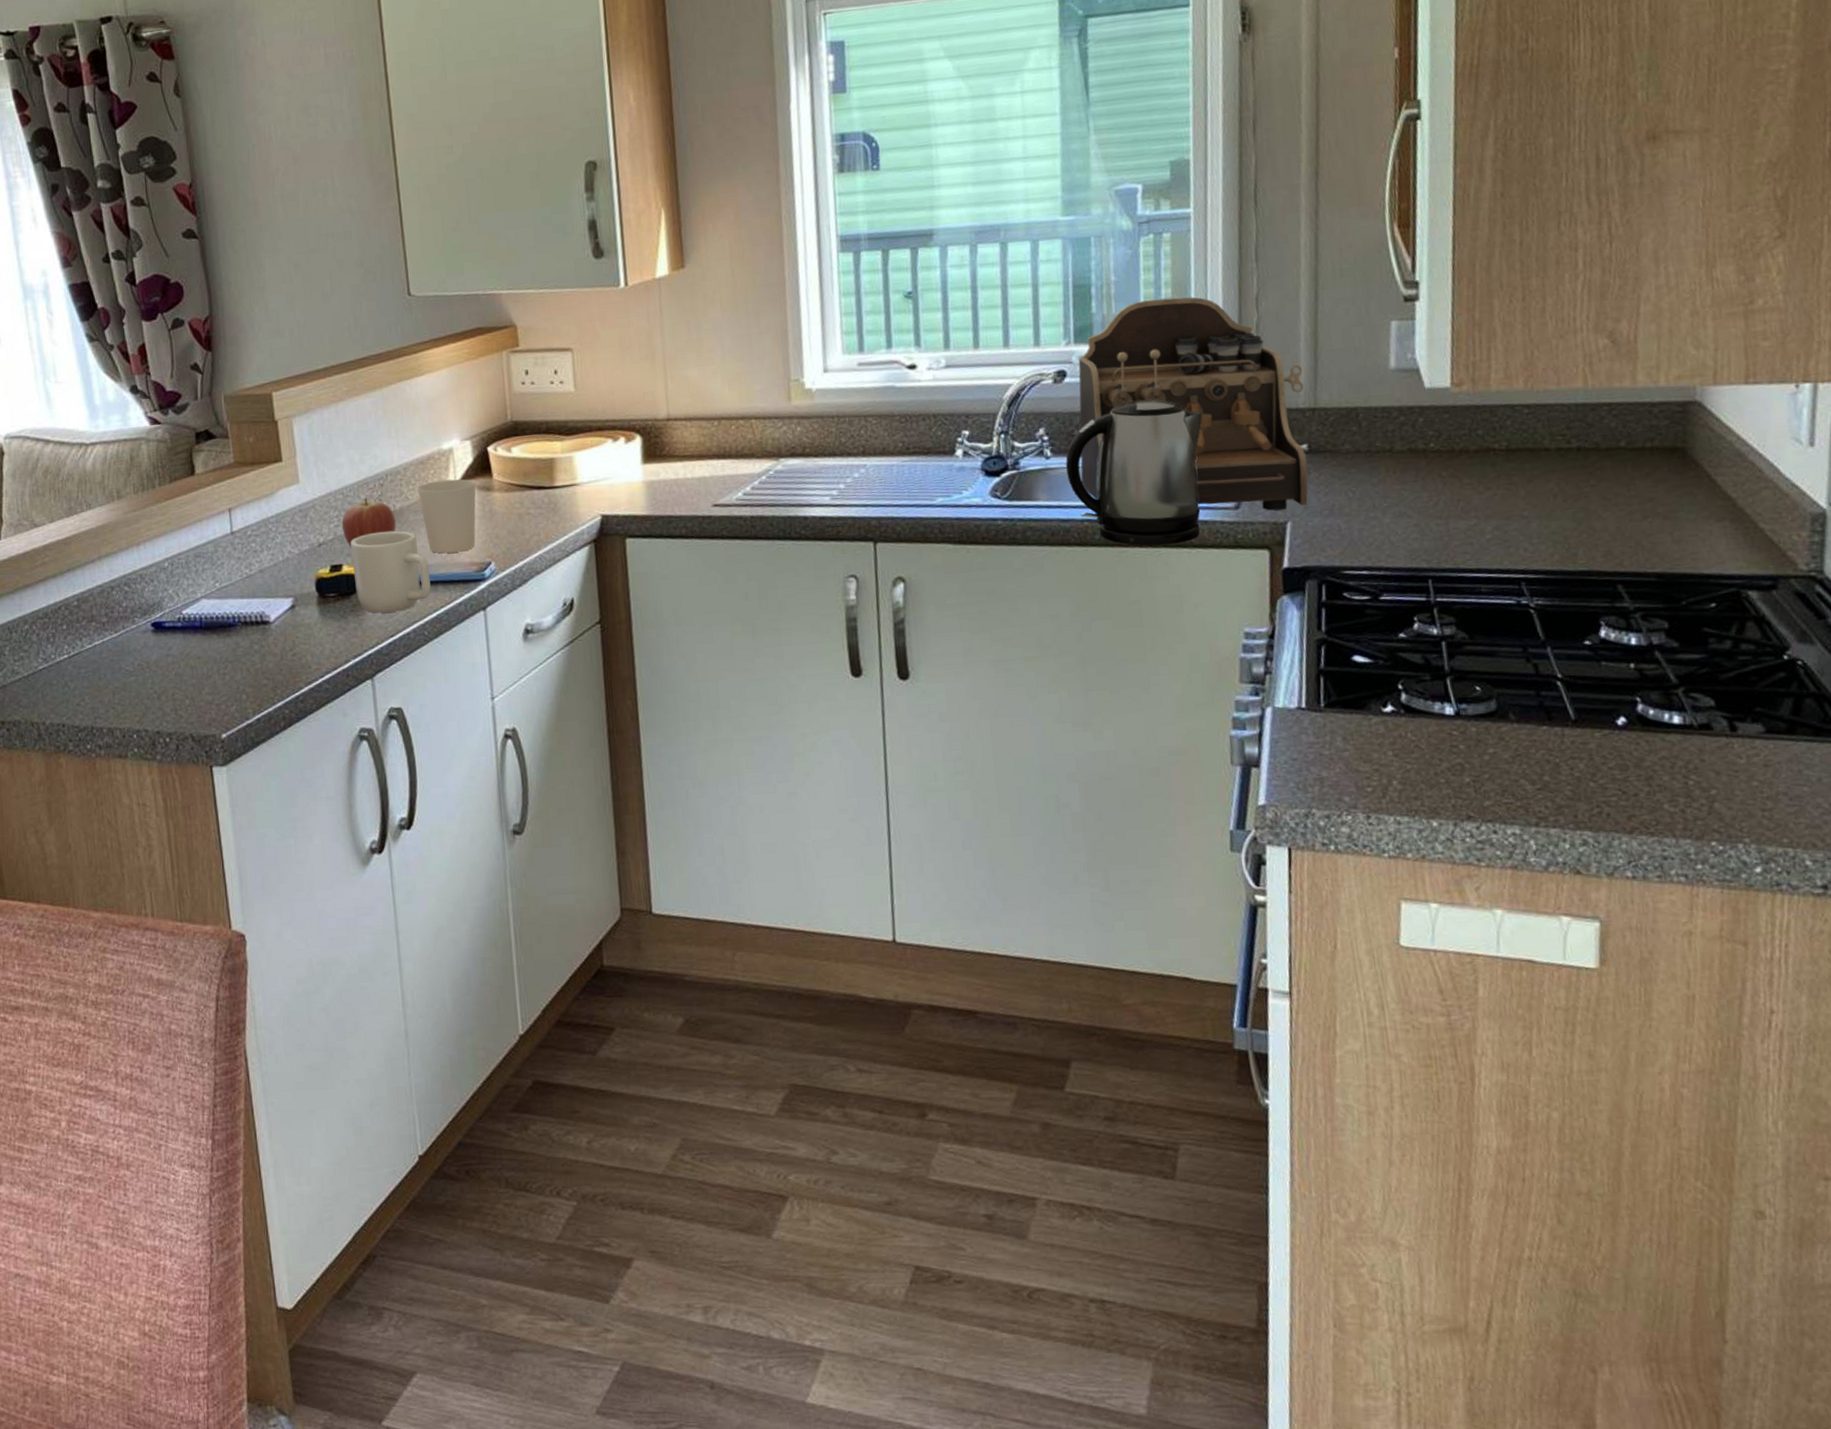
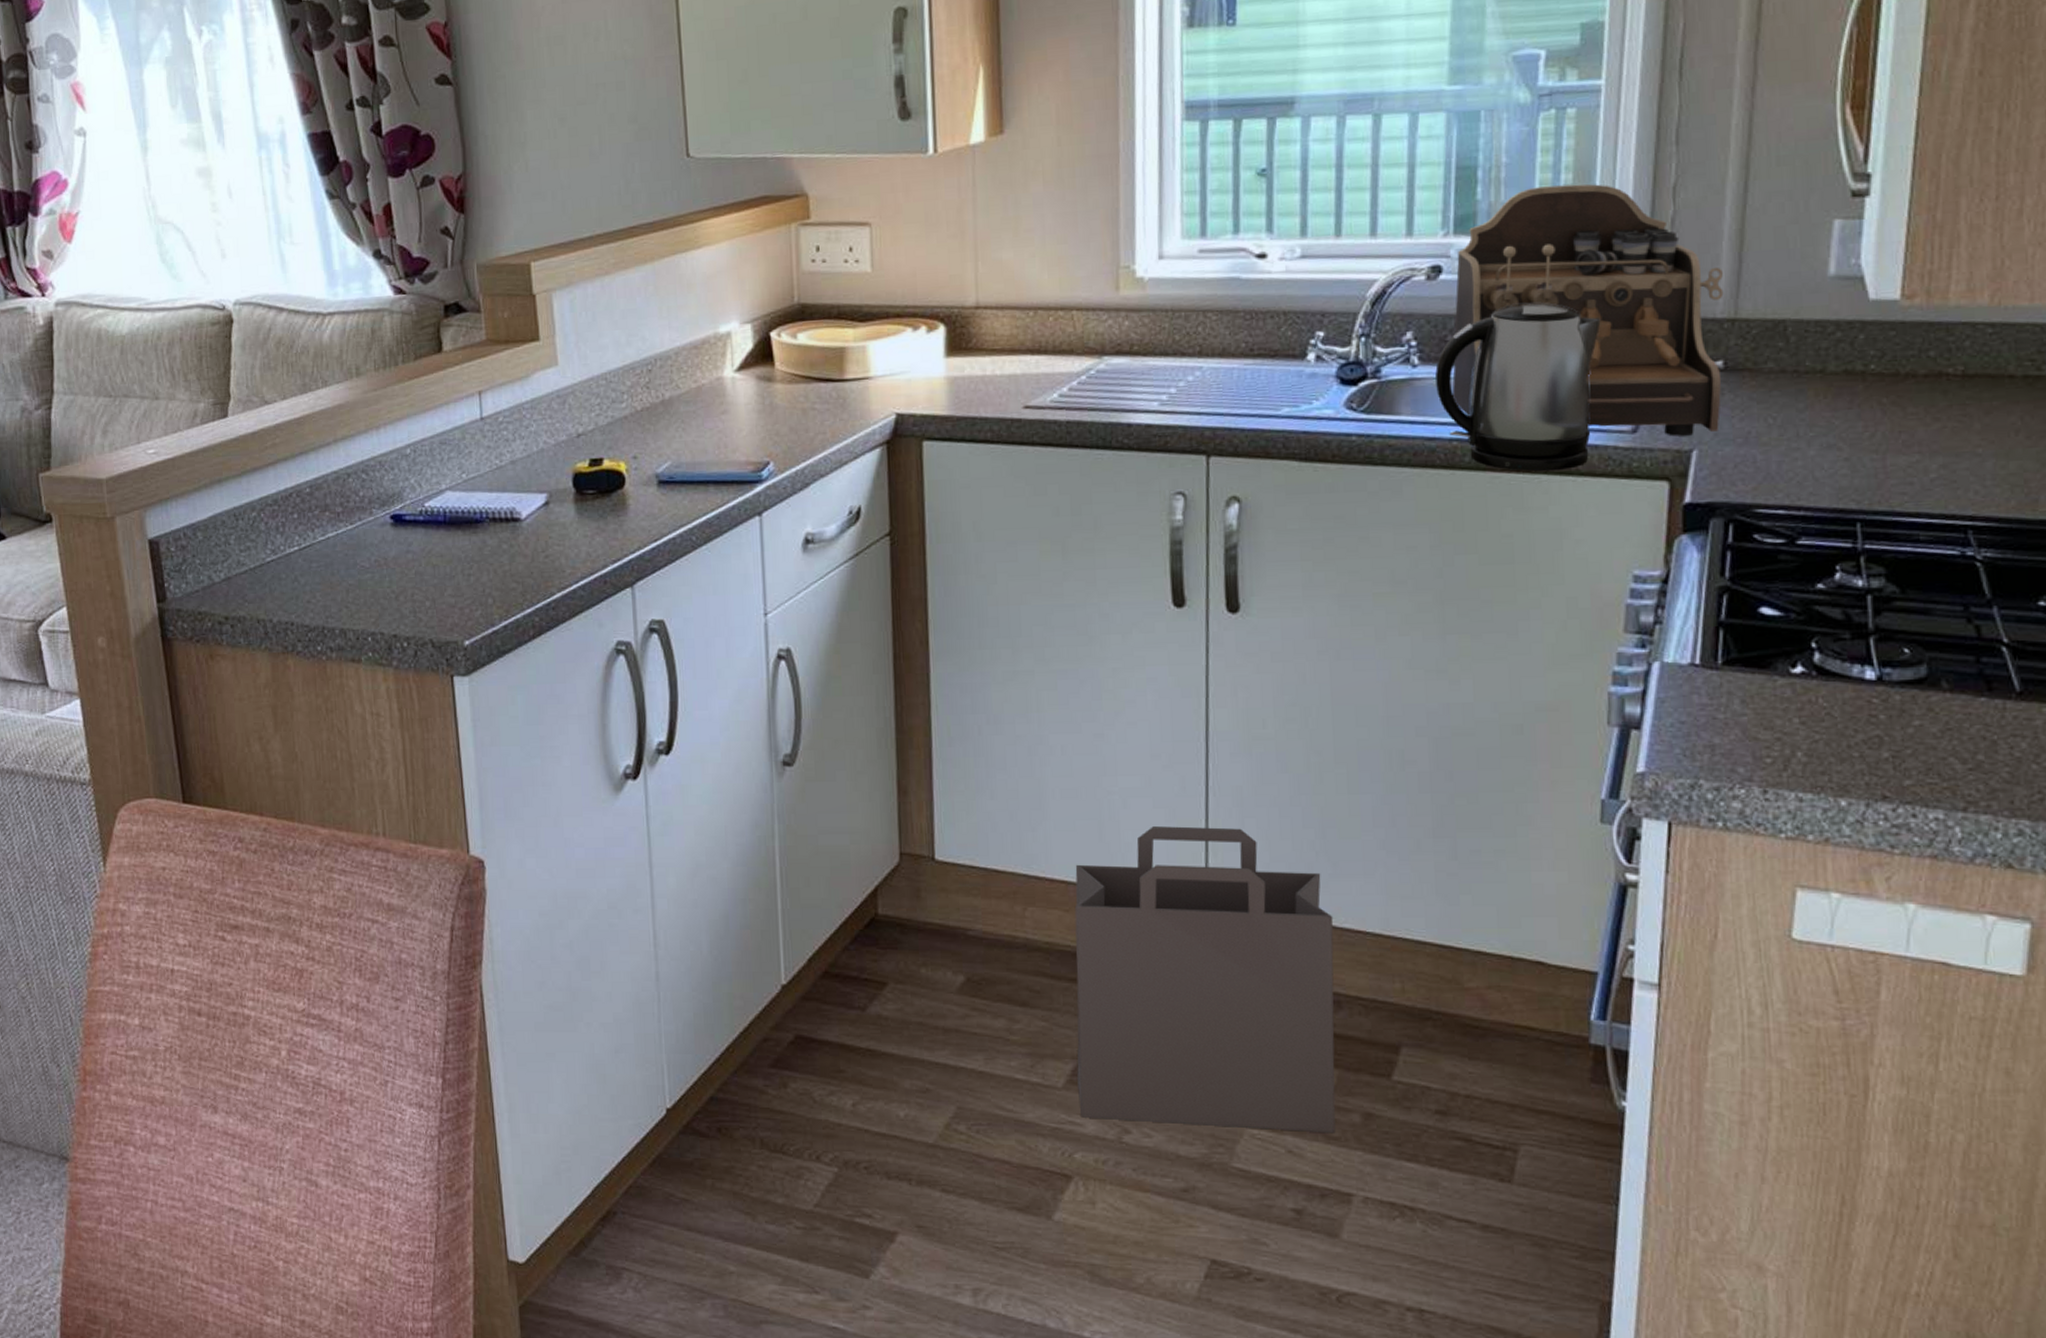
fruit: present [341,497,396,548] -> none [603,384,664,441]
mug: present [351,530,431,613] -> none [613,422,701,514]
dixie cup: present [418,479,476,554] -> none [690,367,756,450]
shopping bag: none [777,871,1018,1144] -> present [1074,826,1336,1134]

